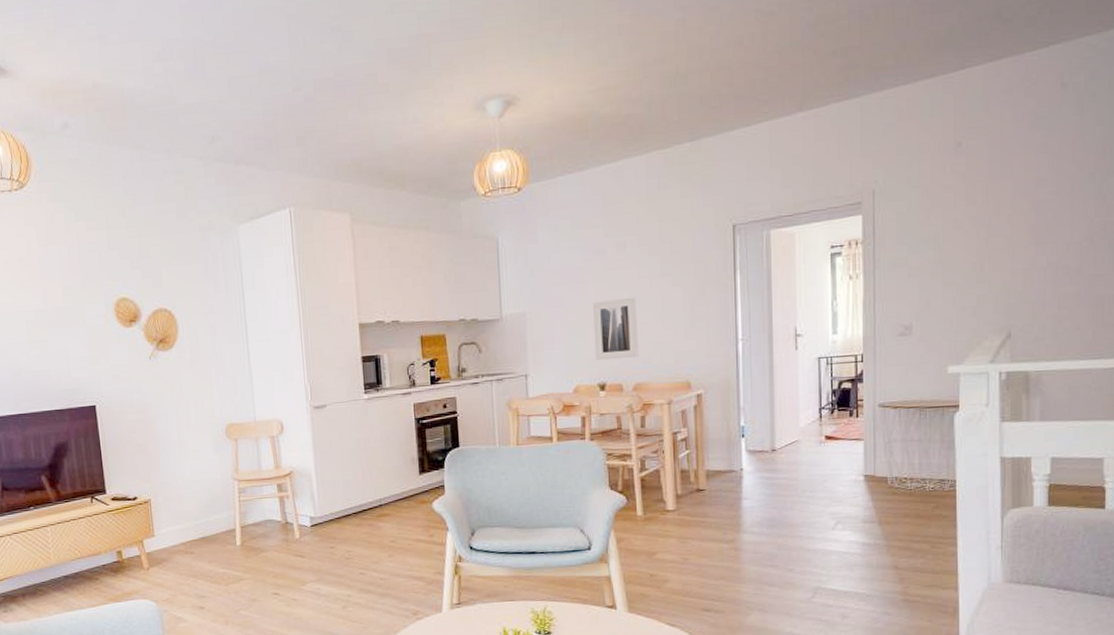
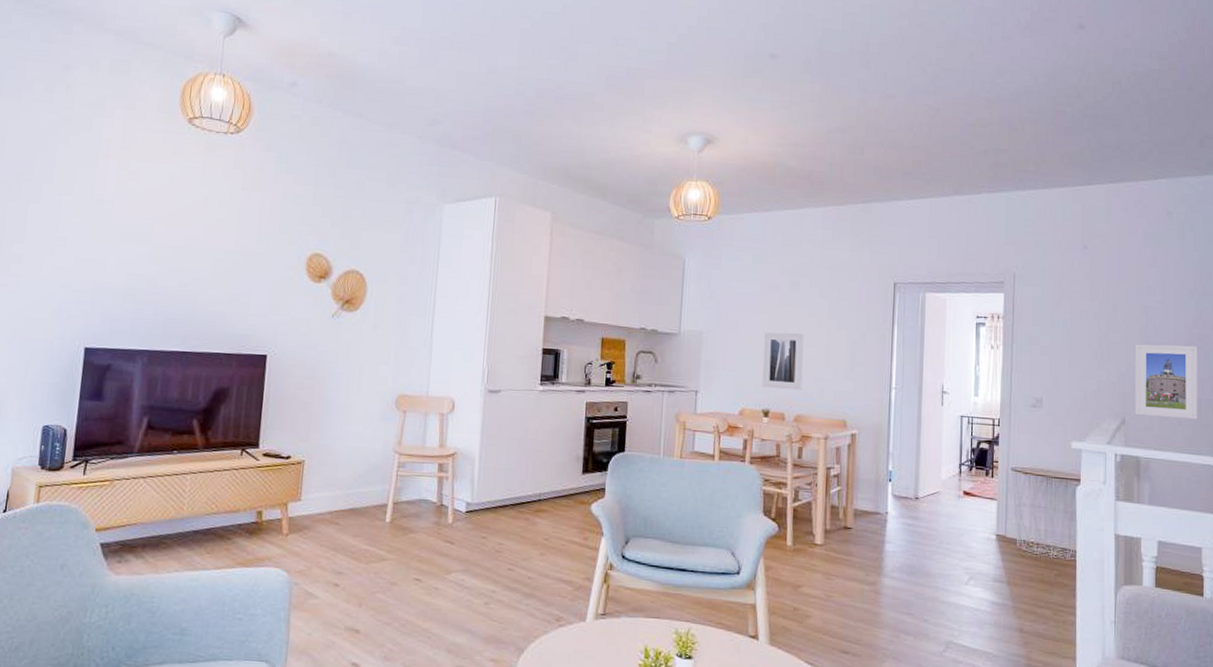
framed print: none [1022,237,1100,325] -> present [1134,344,1198,420]

